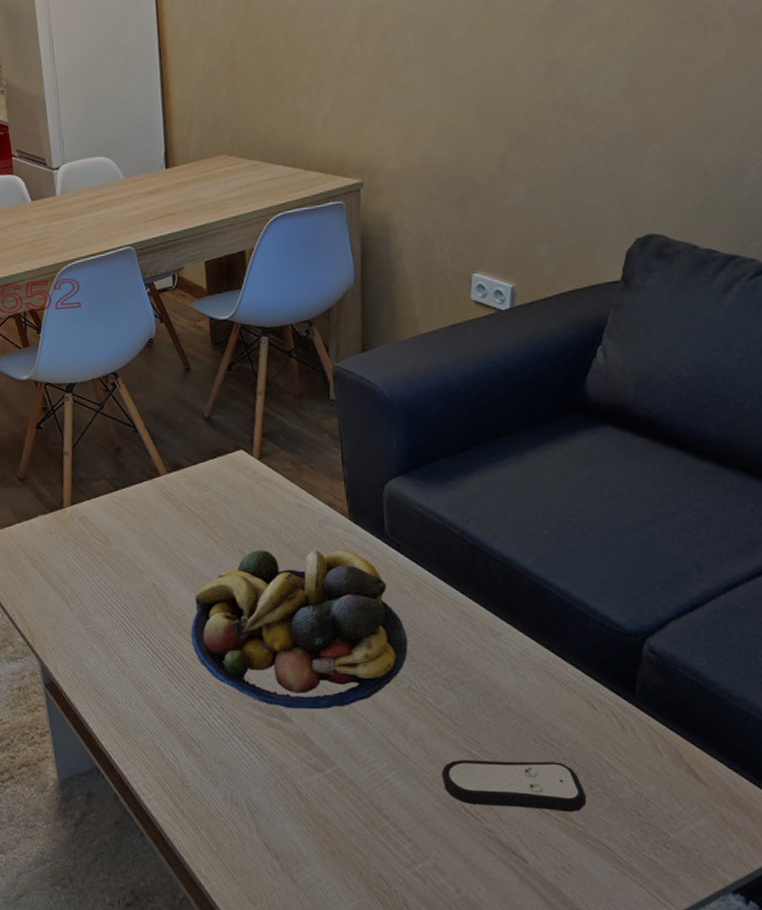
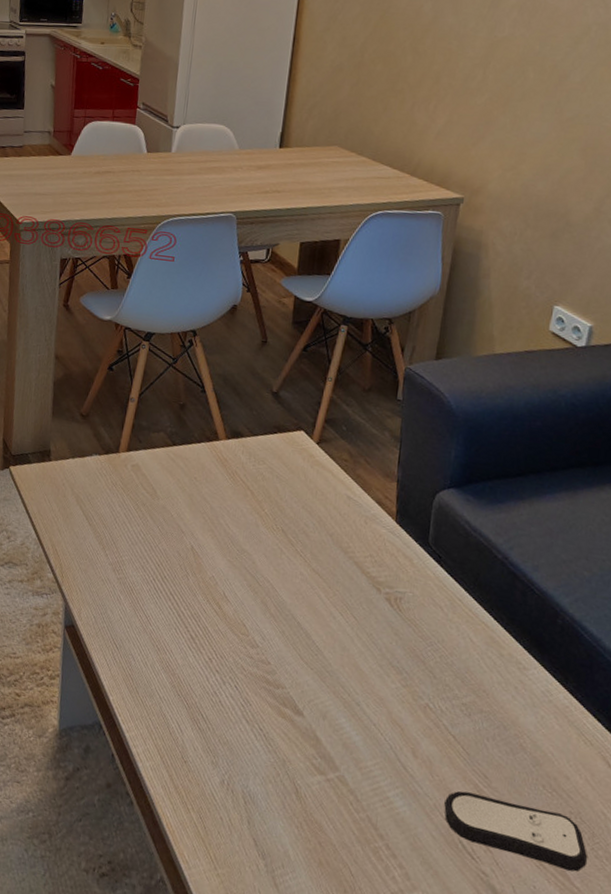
fruit bowl: present [190,550,408,710] -> none [218,533,433,711]

